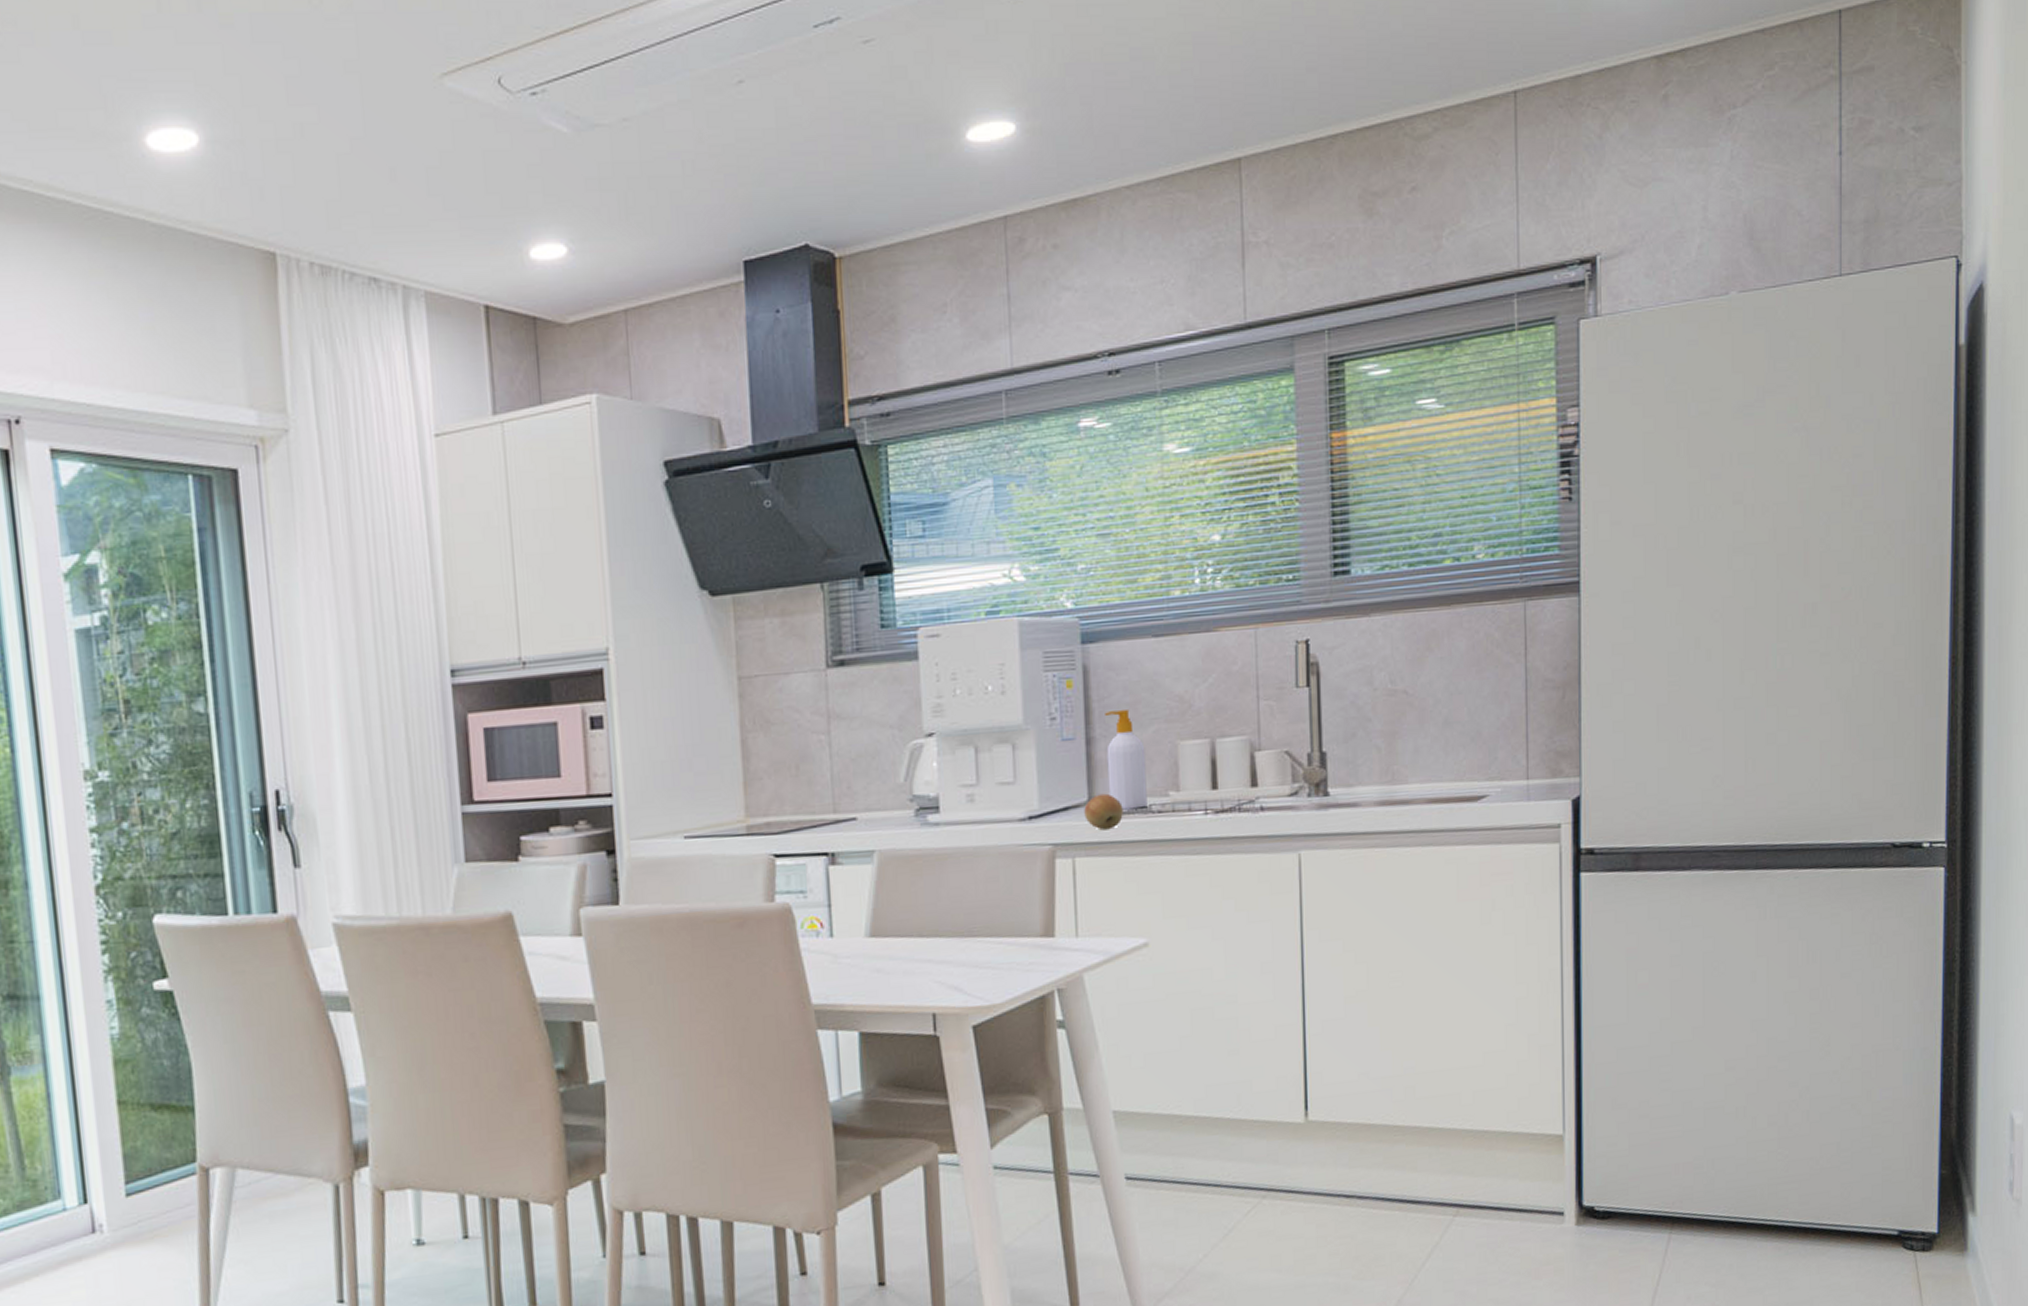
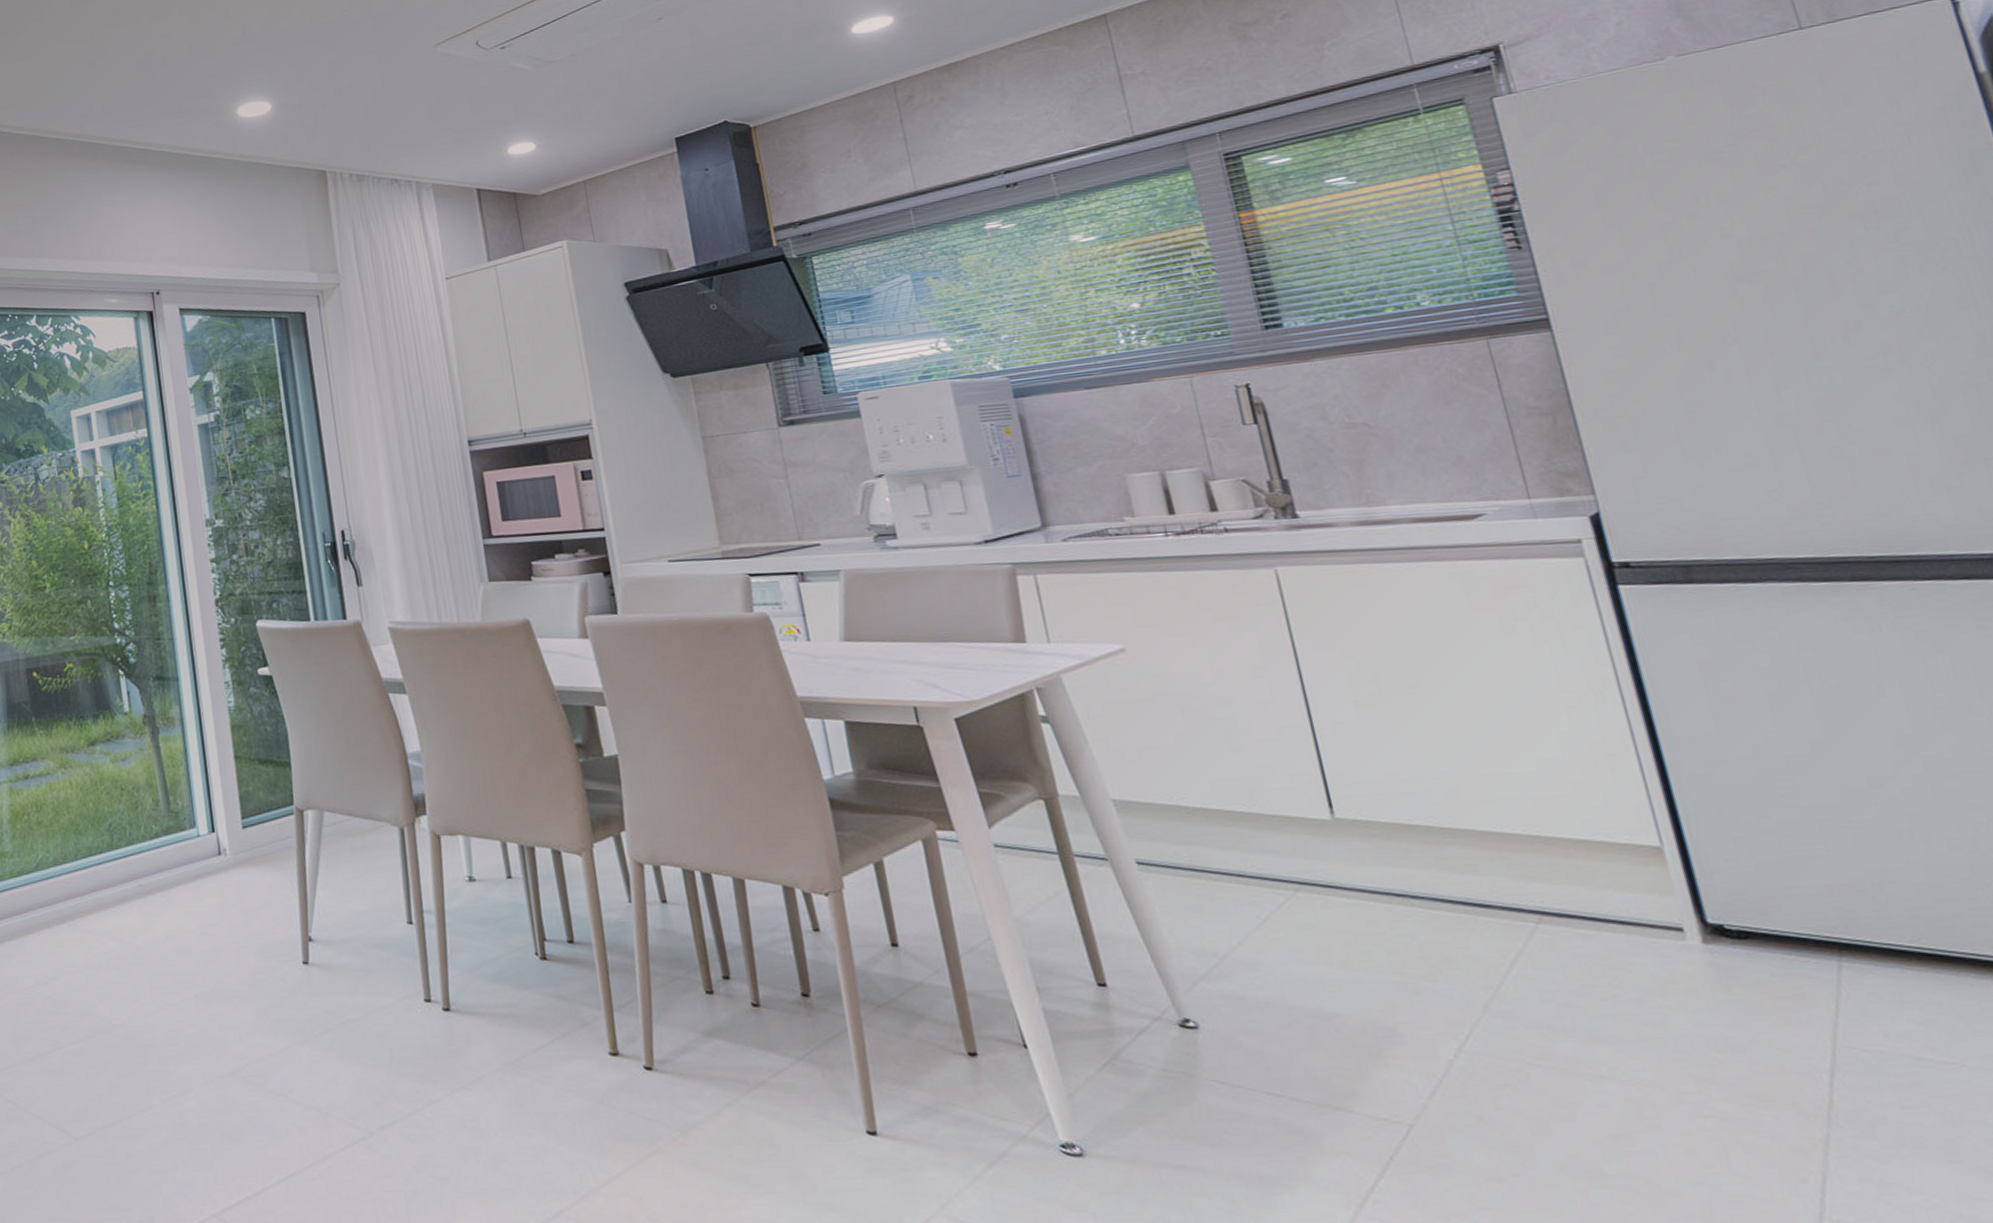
fruit: present [1084,793,1123,831] -> none [1039,520,1080,551]
soap bottle: present [1105,710,1147,810] -> none [1047,450,1103,534]

